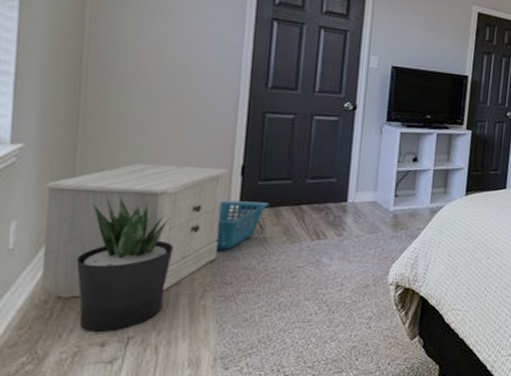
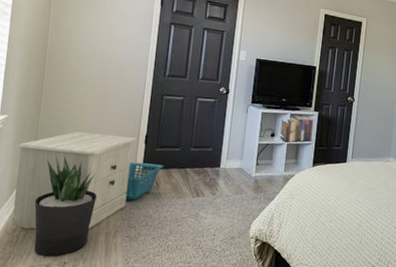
books: none [424,135,466,168] -> present [280,115,314,143]

